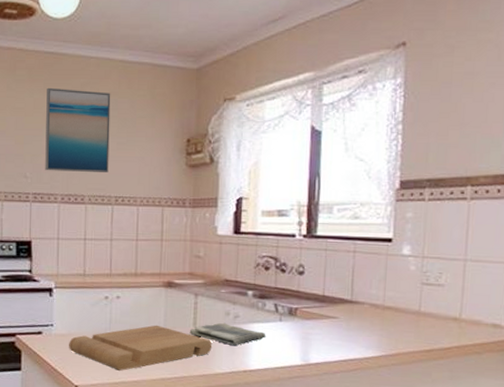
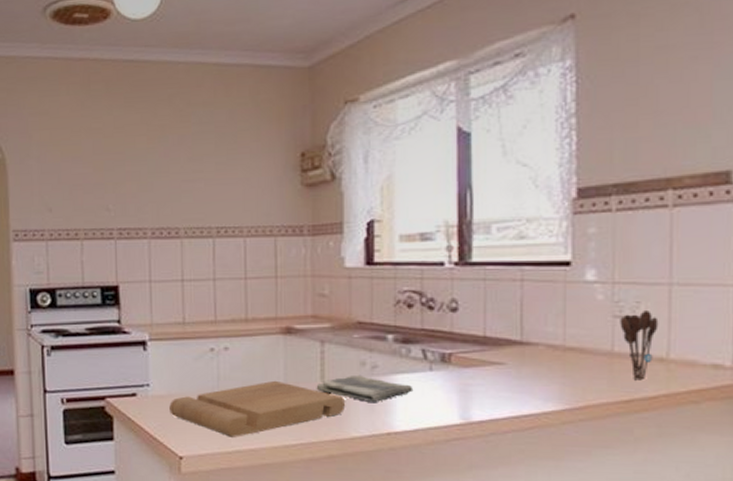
wall art: present [45,87,111,173] -> none [128,102,207,201]
utensil holder: none [426,280,455,335] -> present [620,311,659,381]

